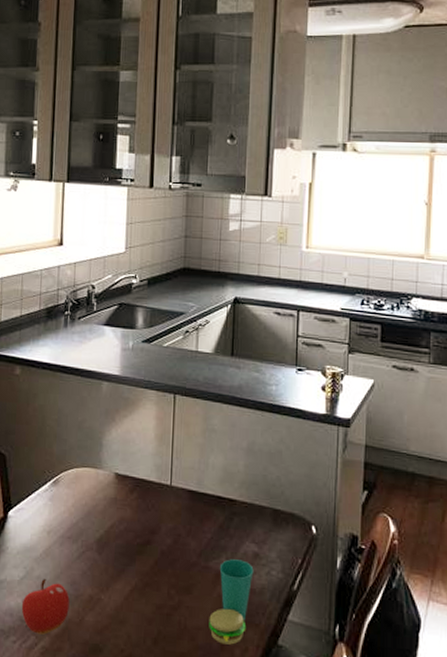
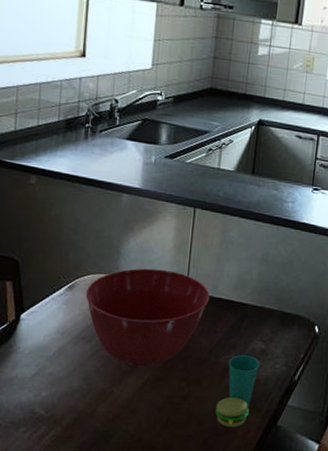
fruit: present [21,579,70,635] -> none [32,375,82,425]
mixing bowl: none [70,461,196,571] -> present [85,268,210,367]

